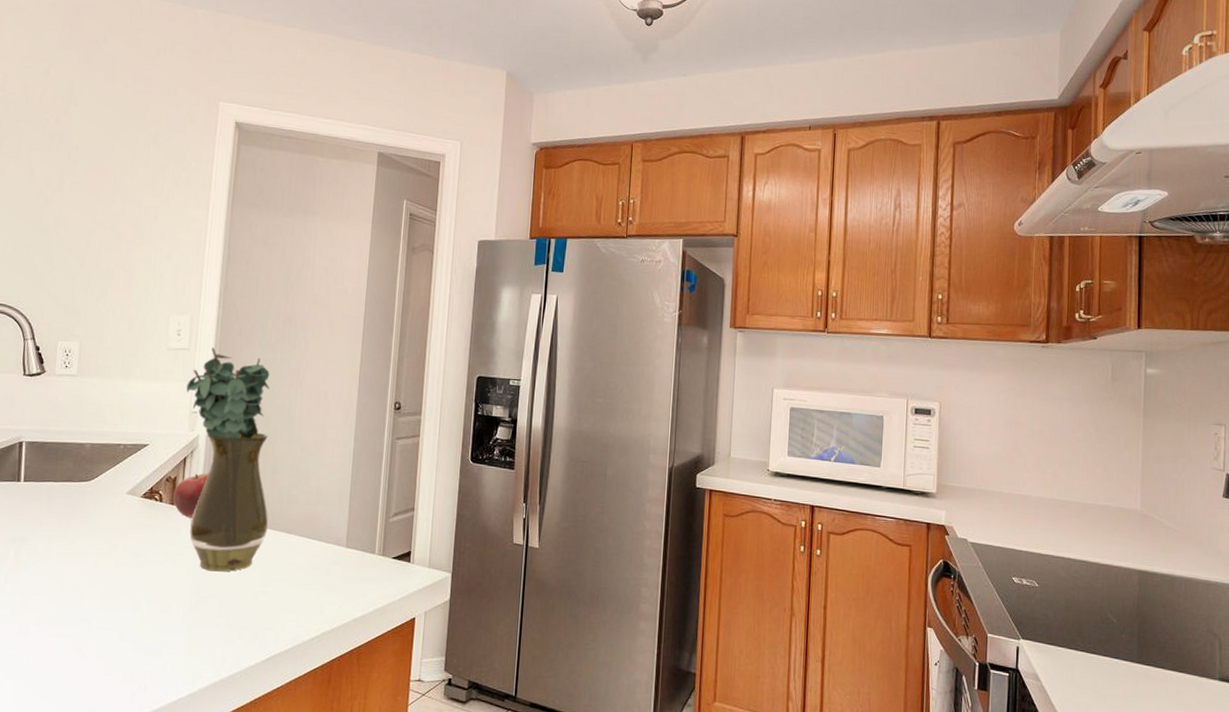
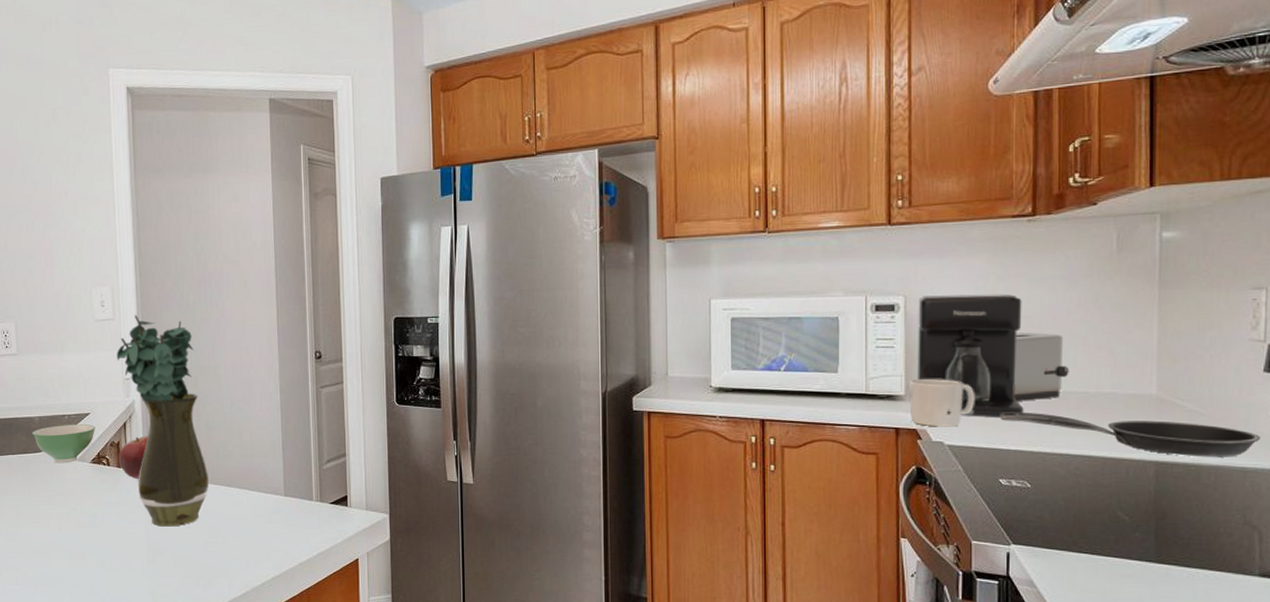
bowl: none [80,454,153,496] -> present [32,424,96,464]
mug: none [940,479,995,526] -> present [909,379,975,427]
coffee maker: none [947,404,1036,521] -> present [916,293,1024,419]
frying pan: none [1015,515,1220,571] -> present [1001,412,1261,457]
toaster: none [1027,444,1072,507] -> present [1014,331,1069,401]

